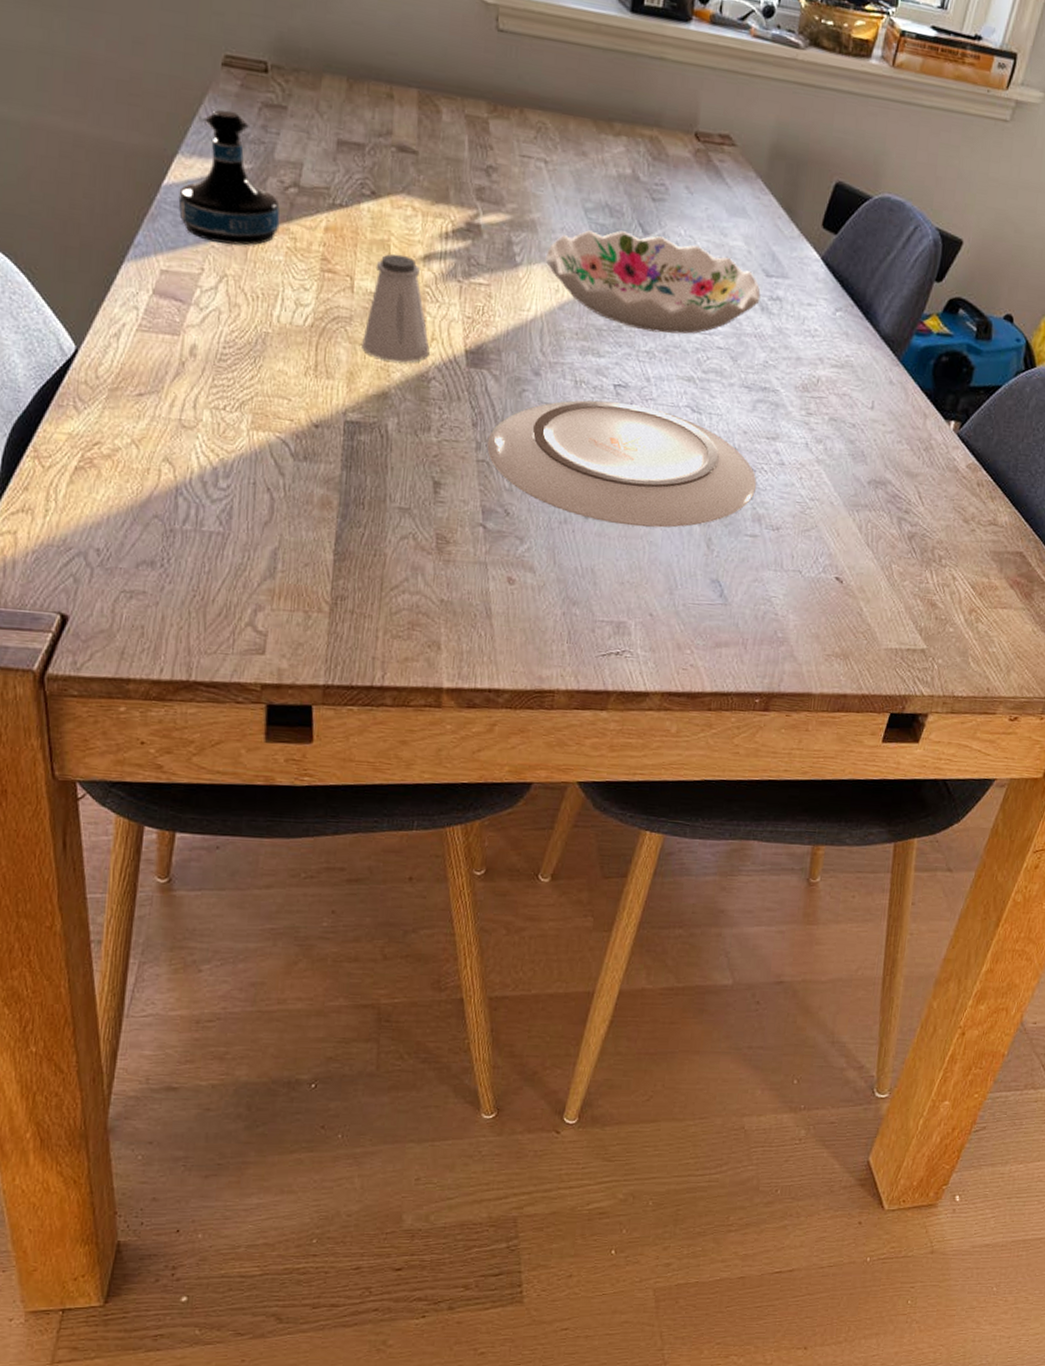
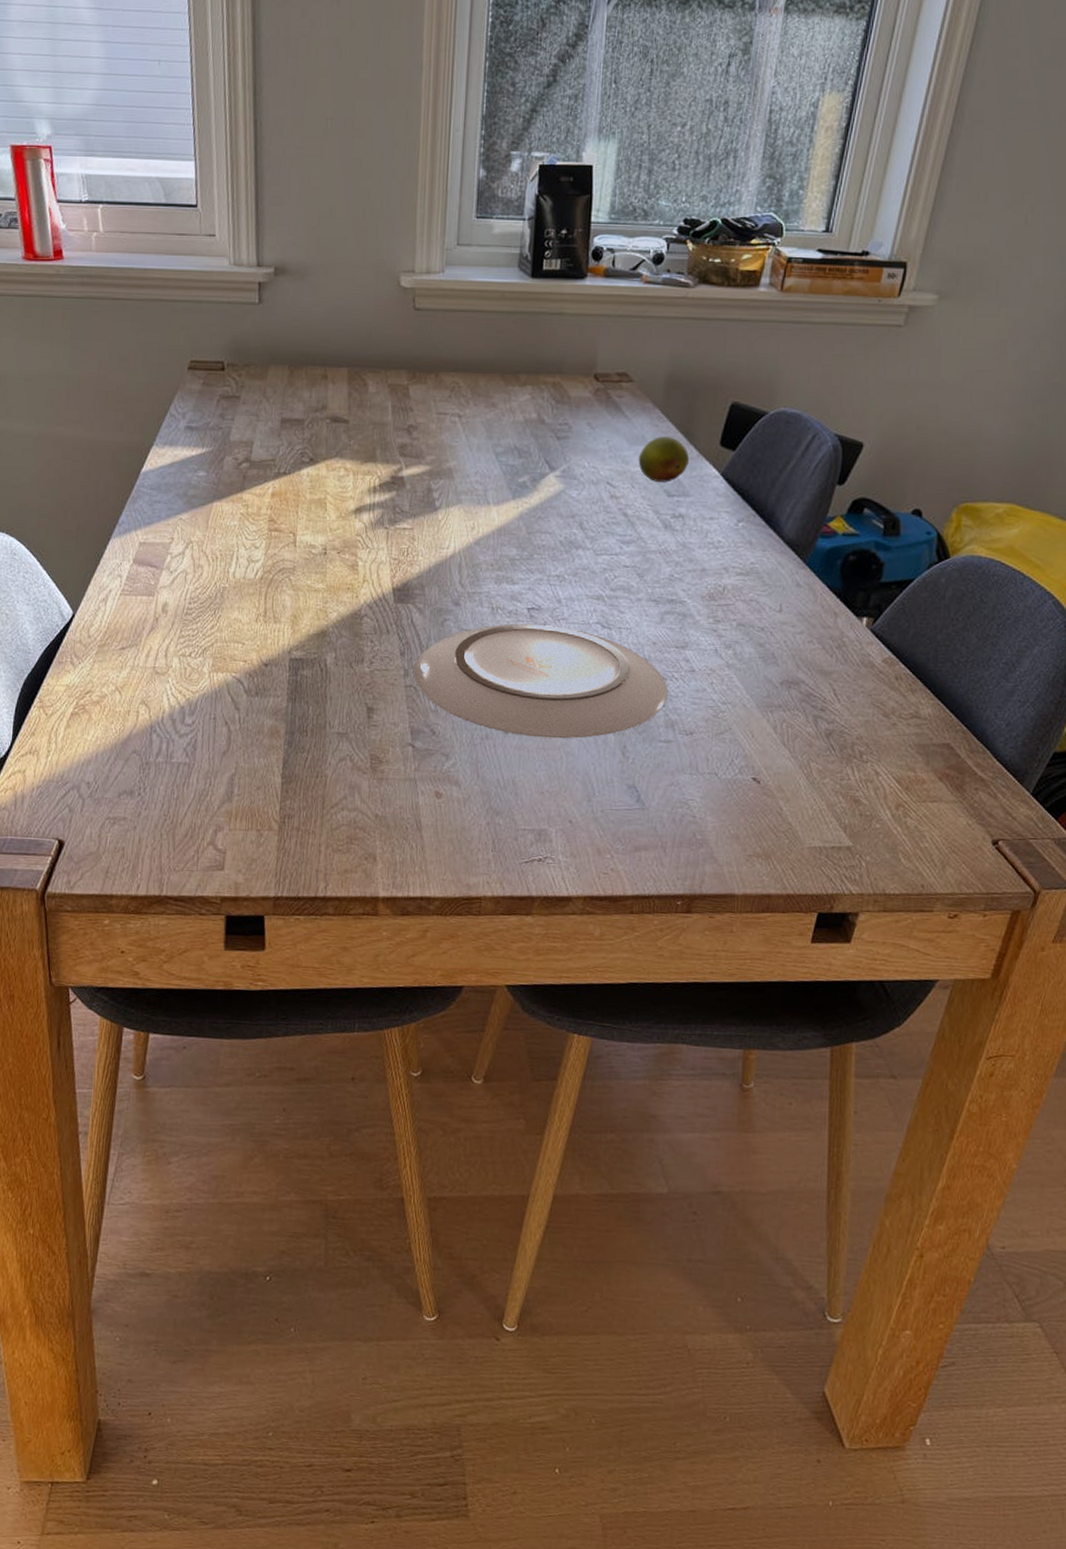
tequila bottle: present [178,110,280,246] -> none [153,405,235,516]
saltshaker: present [362,254,430,363] -> none [303,510,362,604]
decorative bowl: present [545,230,761,335] -> none [461,469,663,558]
fruit: none [737,210,791,261] -> present [638,436,690,482]

